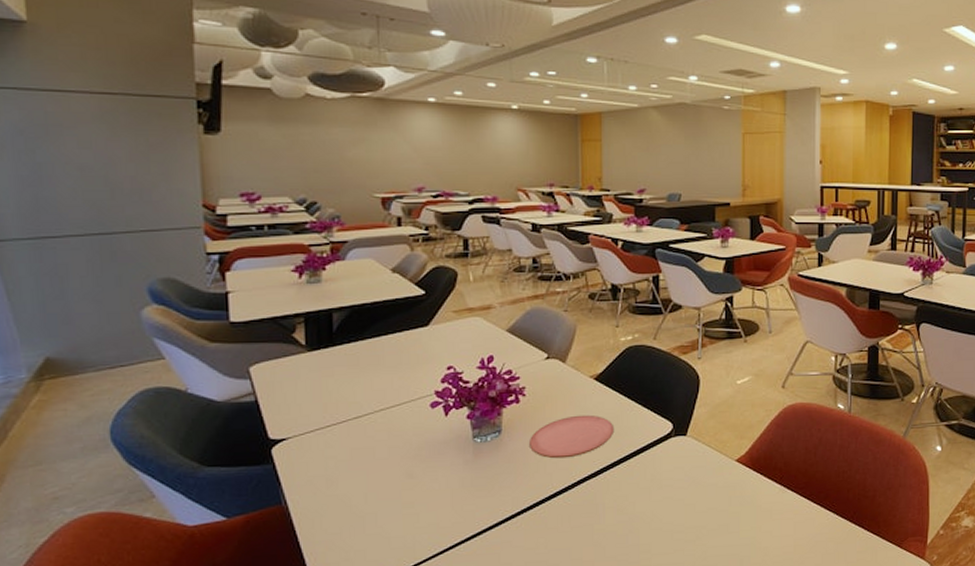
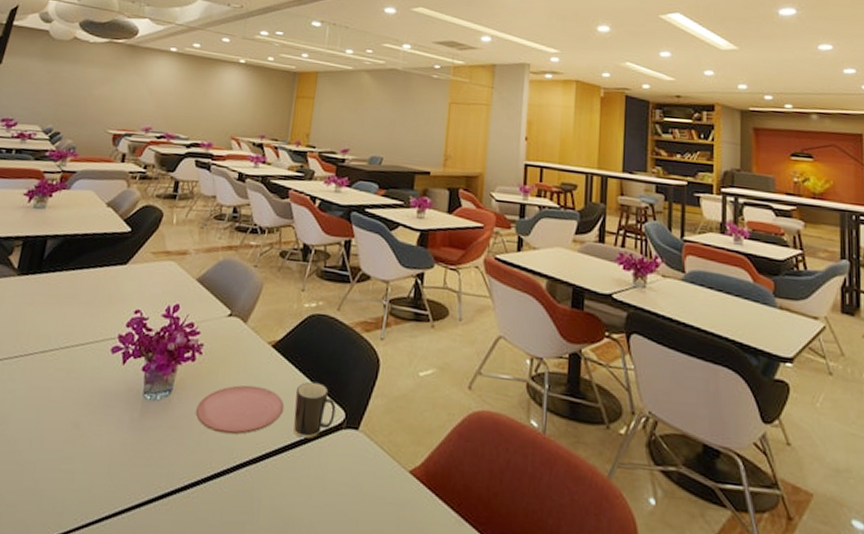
mug: none [623,403,663,450] -> present [293,381,336,439]

